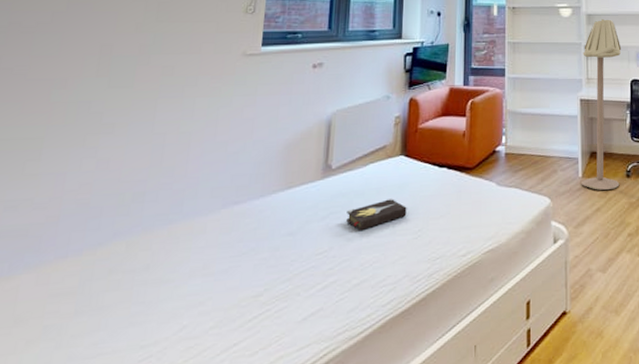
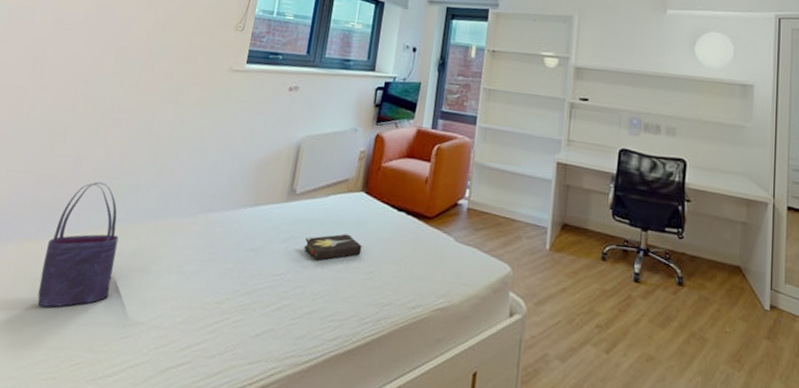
tote bag: none [20,196,125,352] -> present [37,181,119,308]
floor lamp: present [581,19,622,190] -> none [547,74,612,271]

